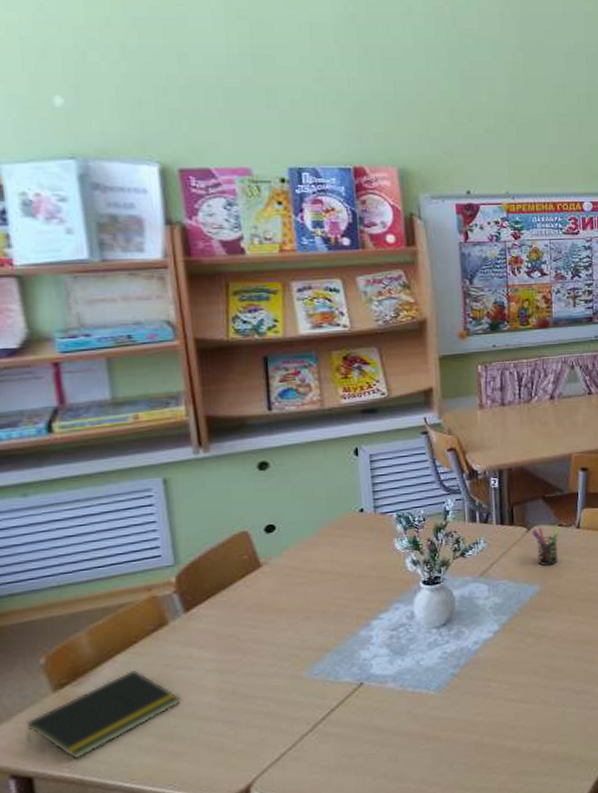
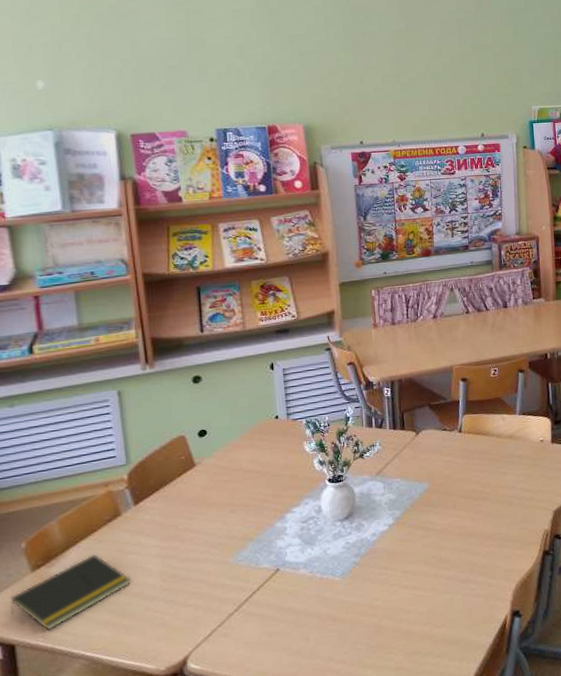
pen holder: present [531,524,559,566] -> none [420,429,444,466]

